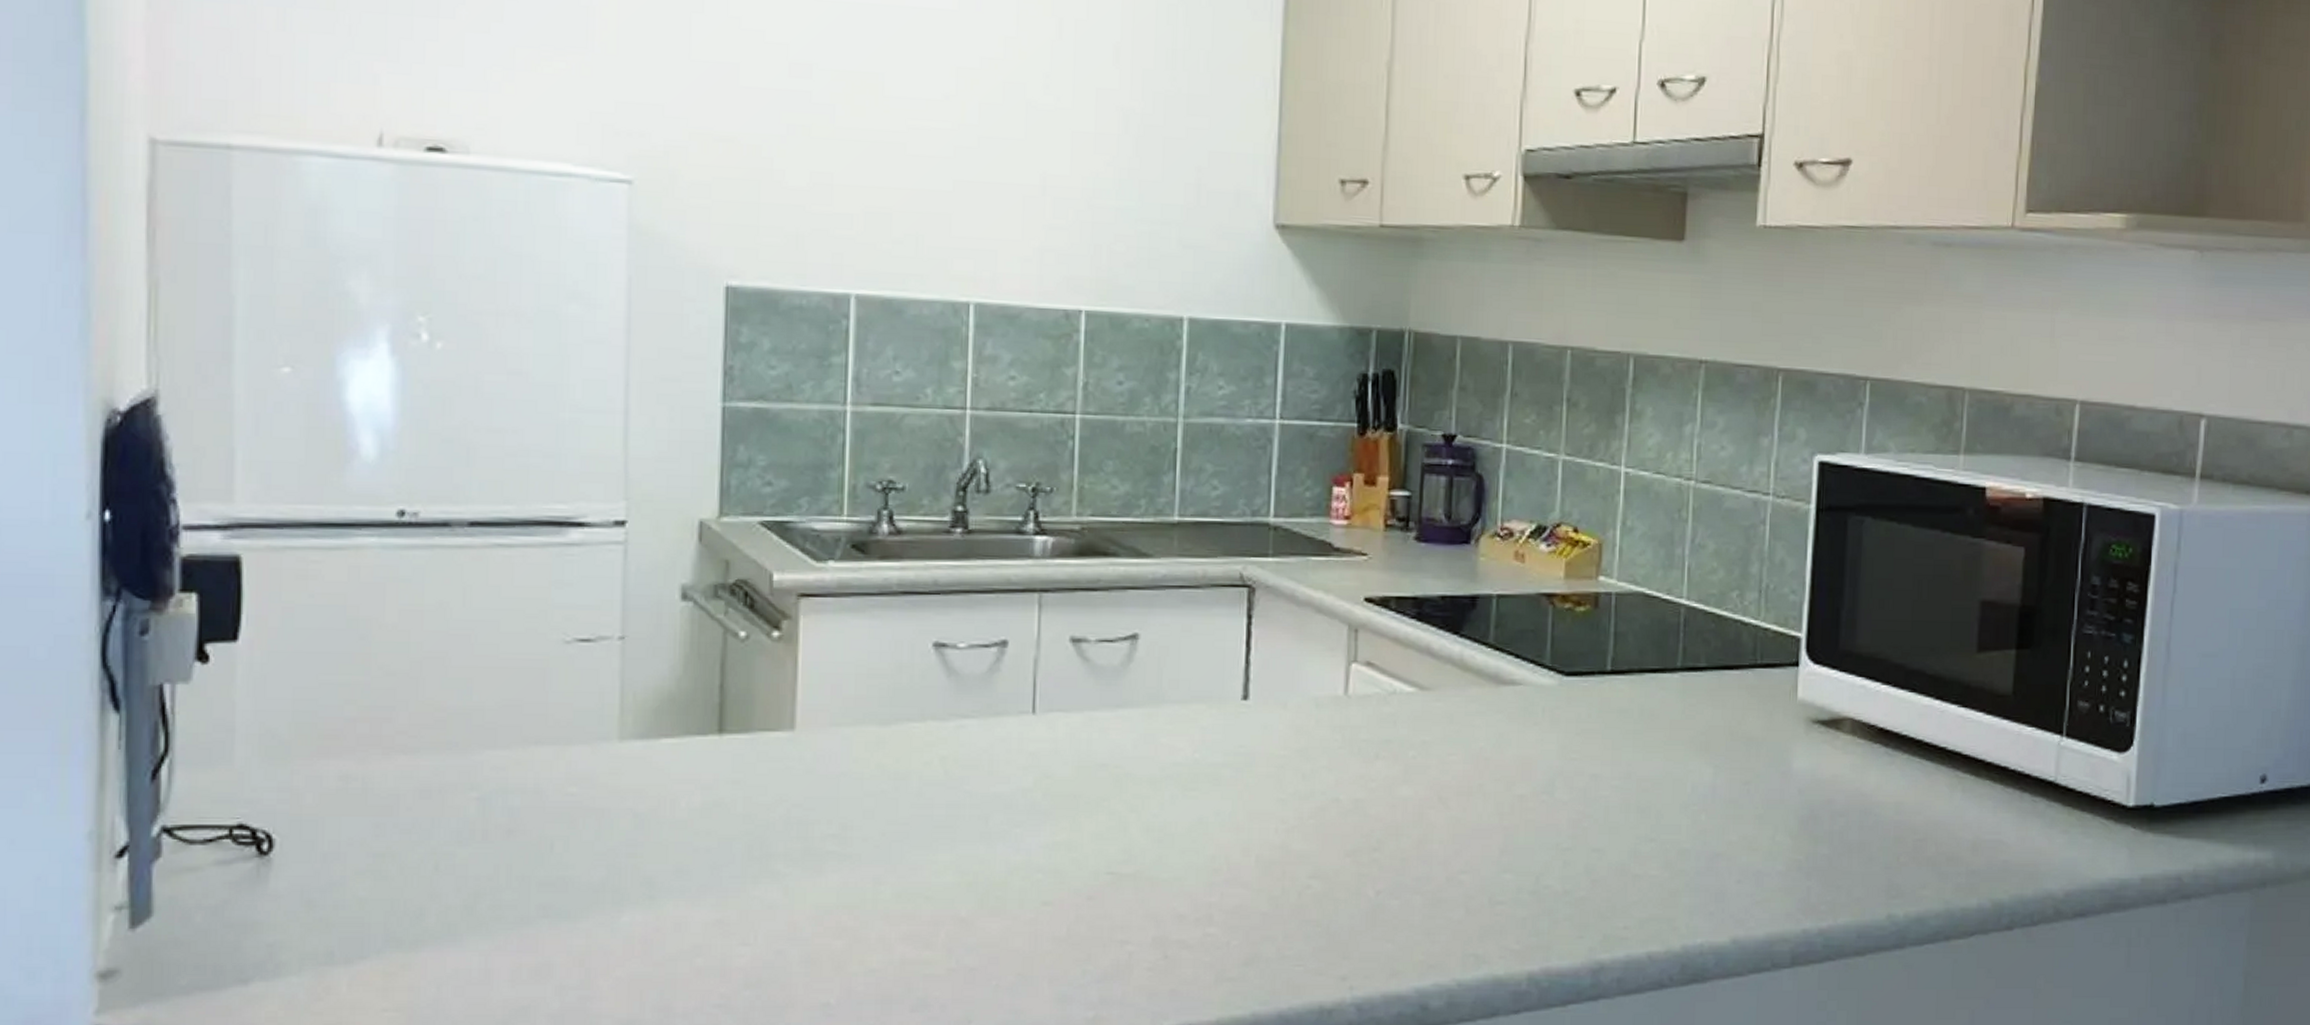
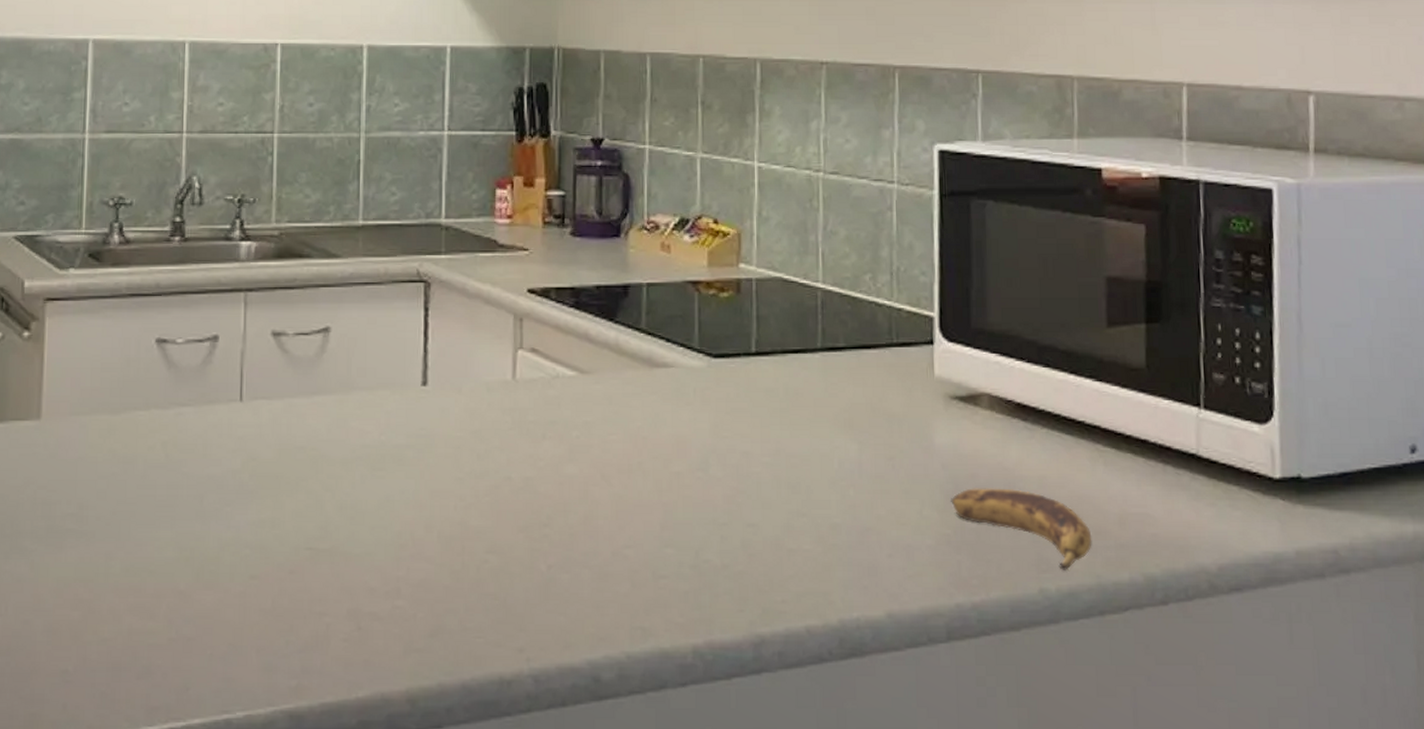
banana: none [1805,814,1944,896] -> present [951,488,1092,570]

